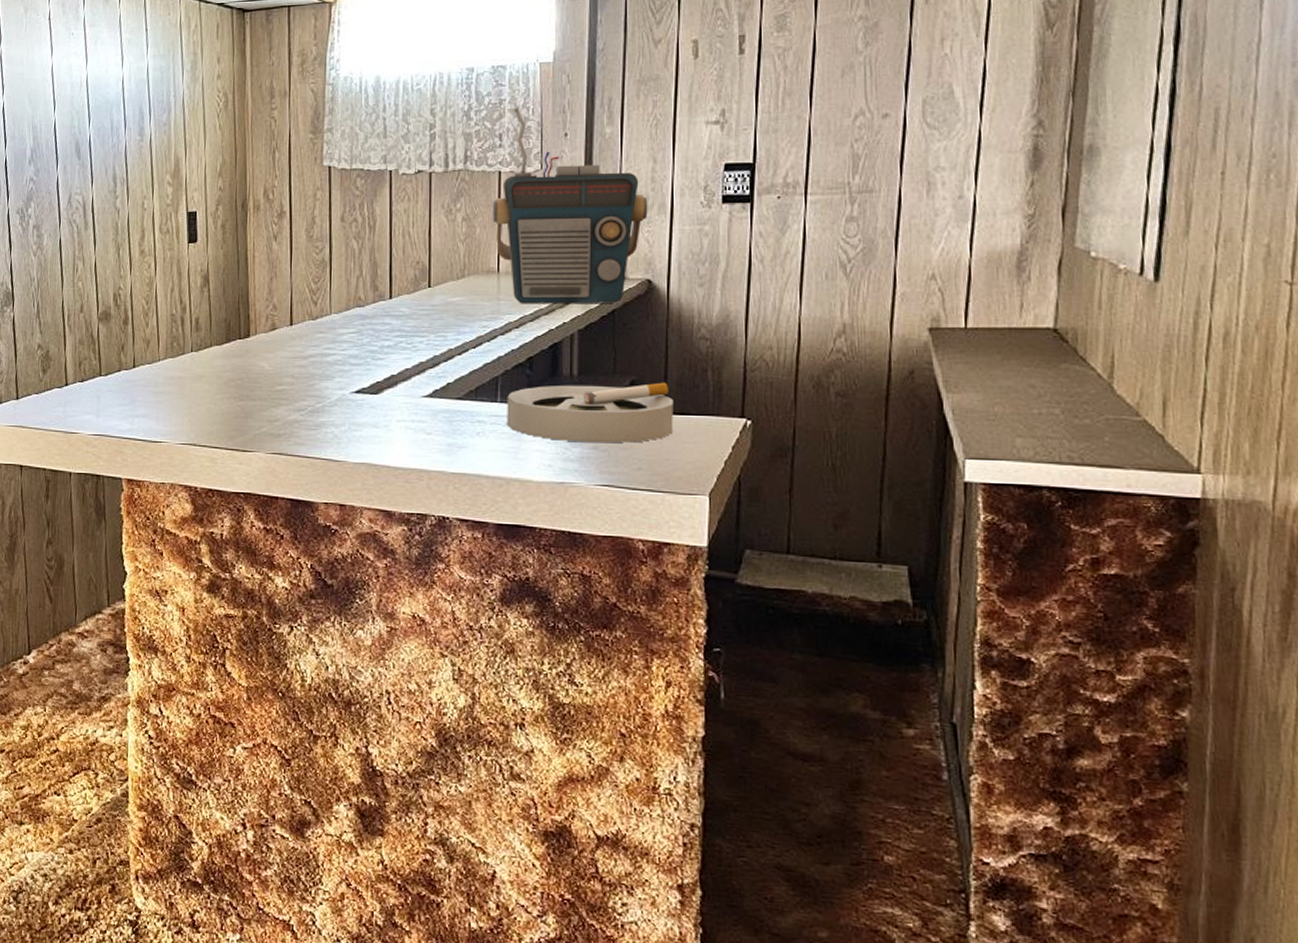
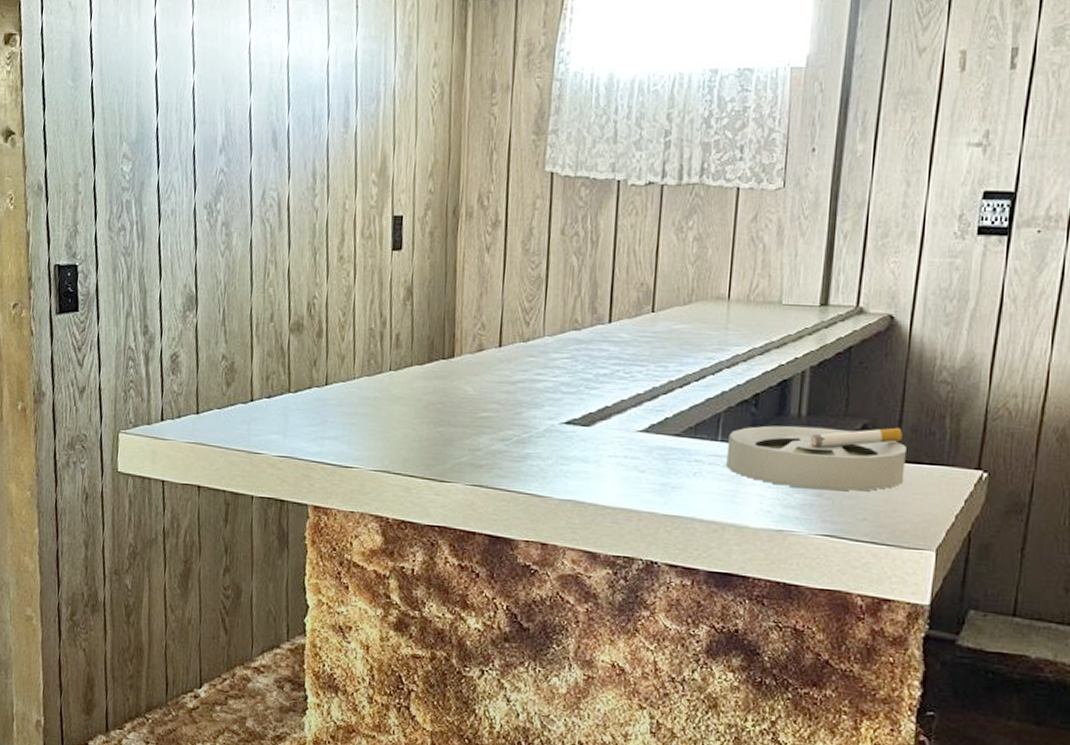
radio: present [492,107,648,304] -> none [726,116,897,339]

